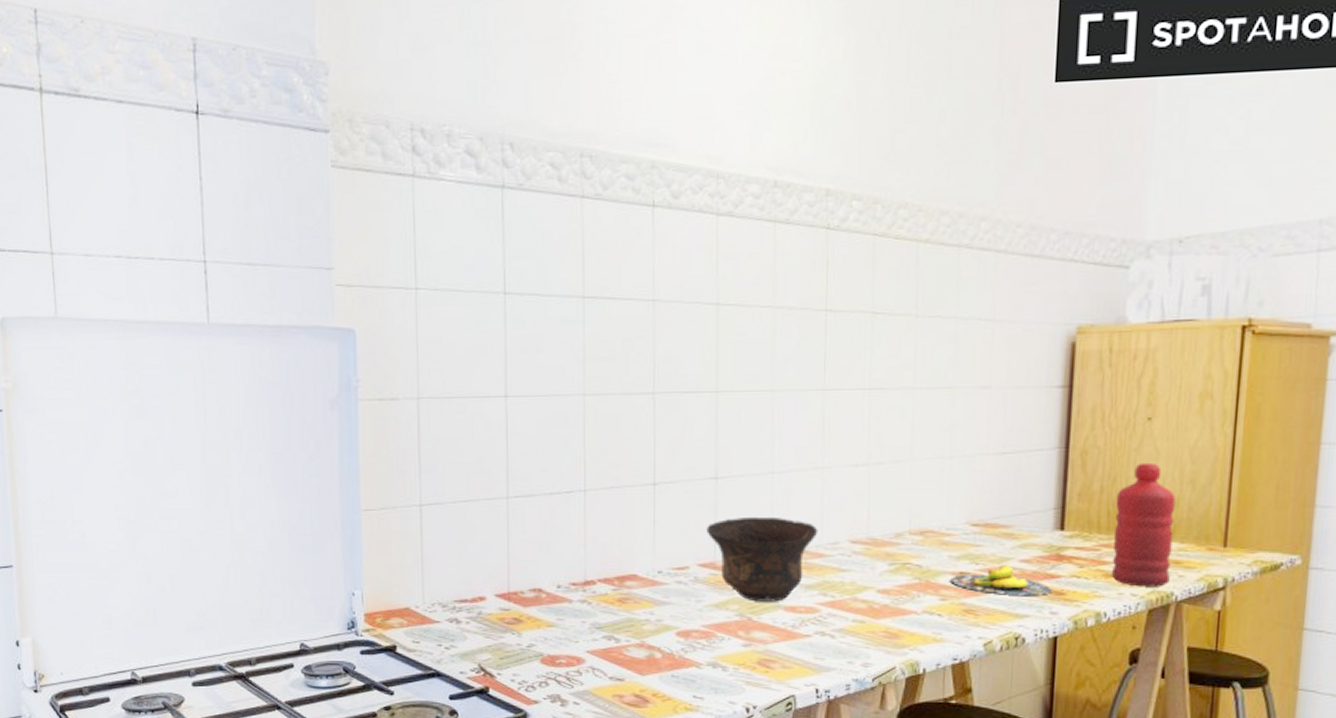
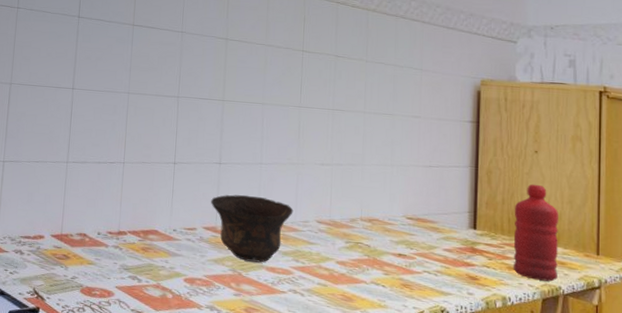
banana: present [951,565,1053,595] -> none [392,252,469,279]

